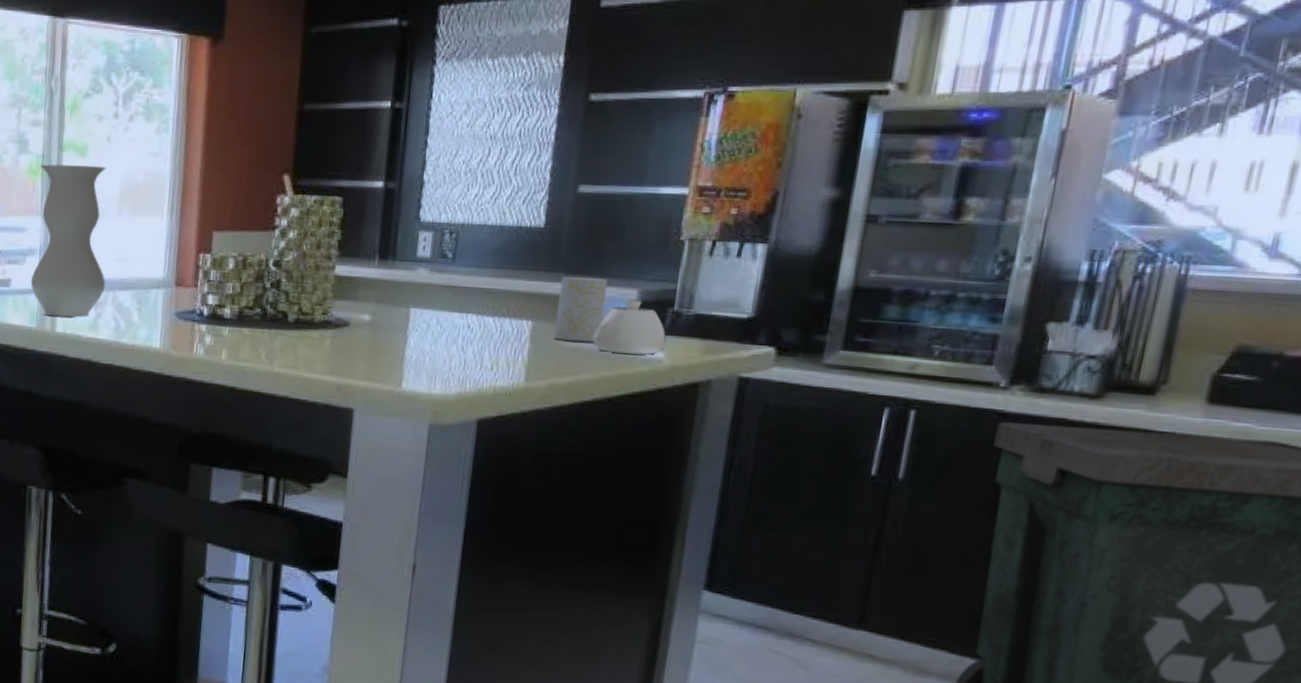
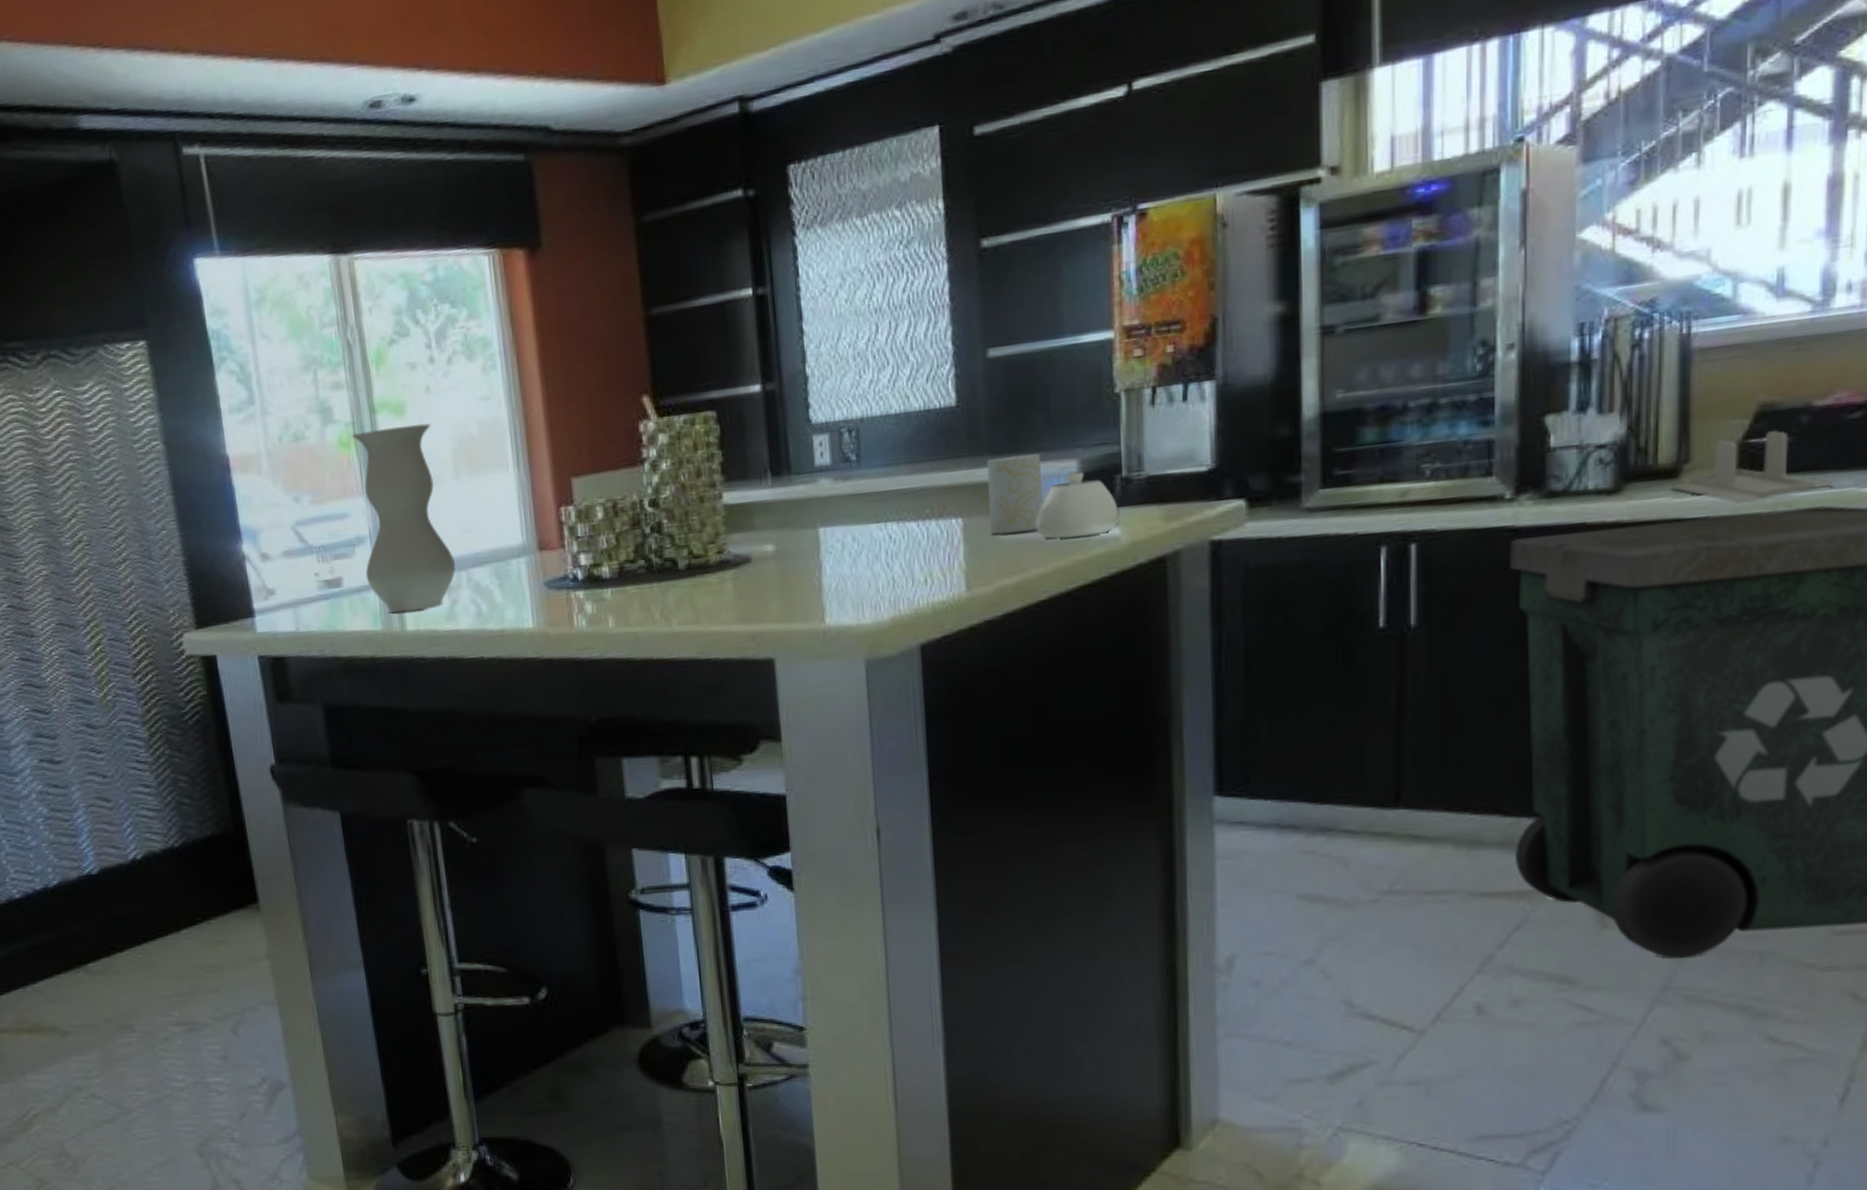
napkin holder: none [1148,370,1291,427] -> present [1673,430,1833,503]

